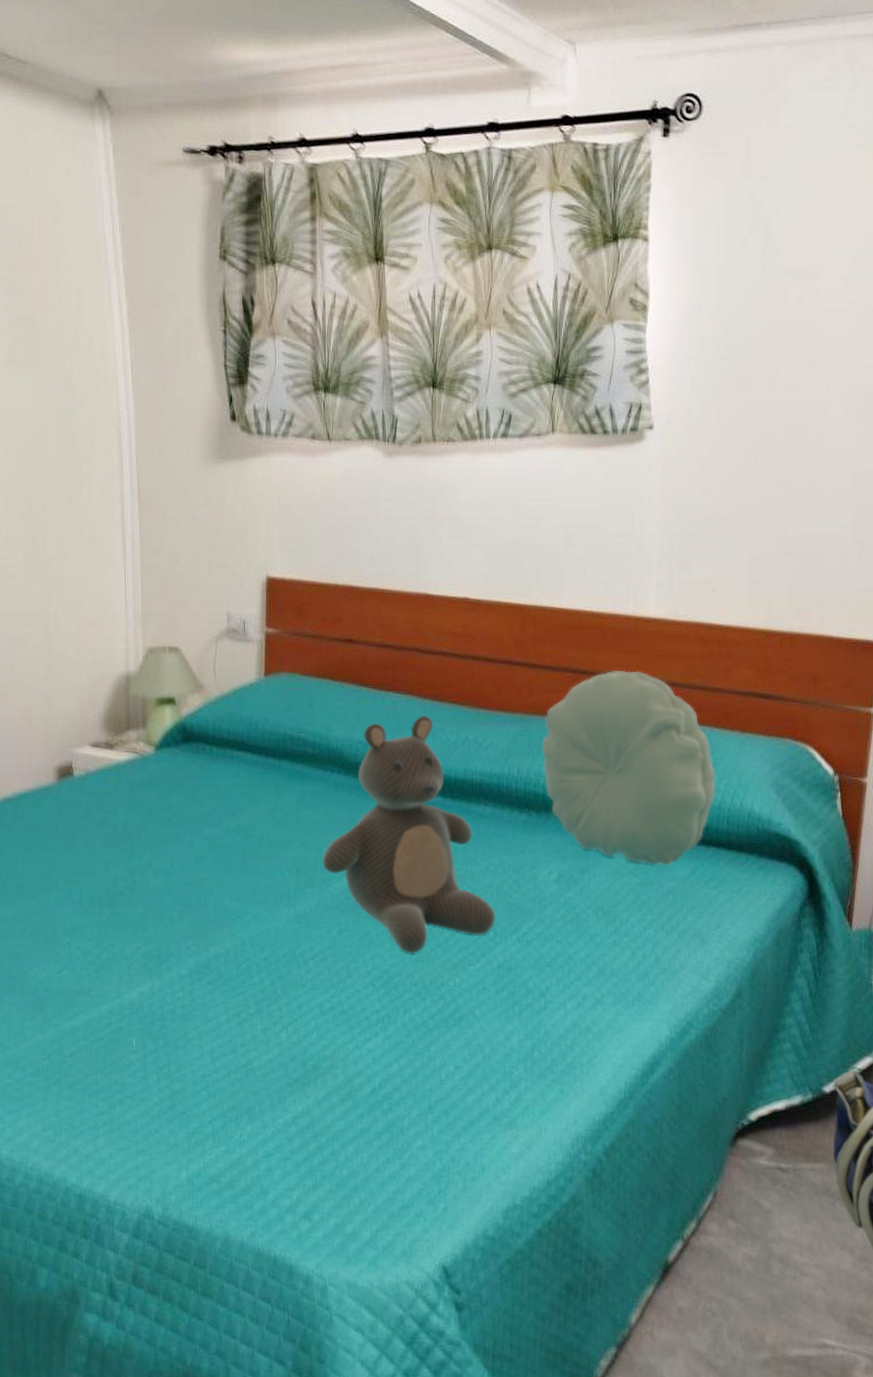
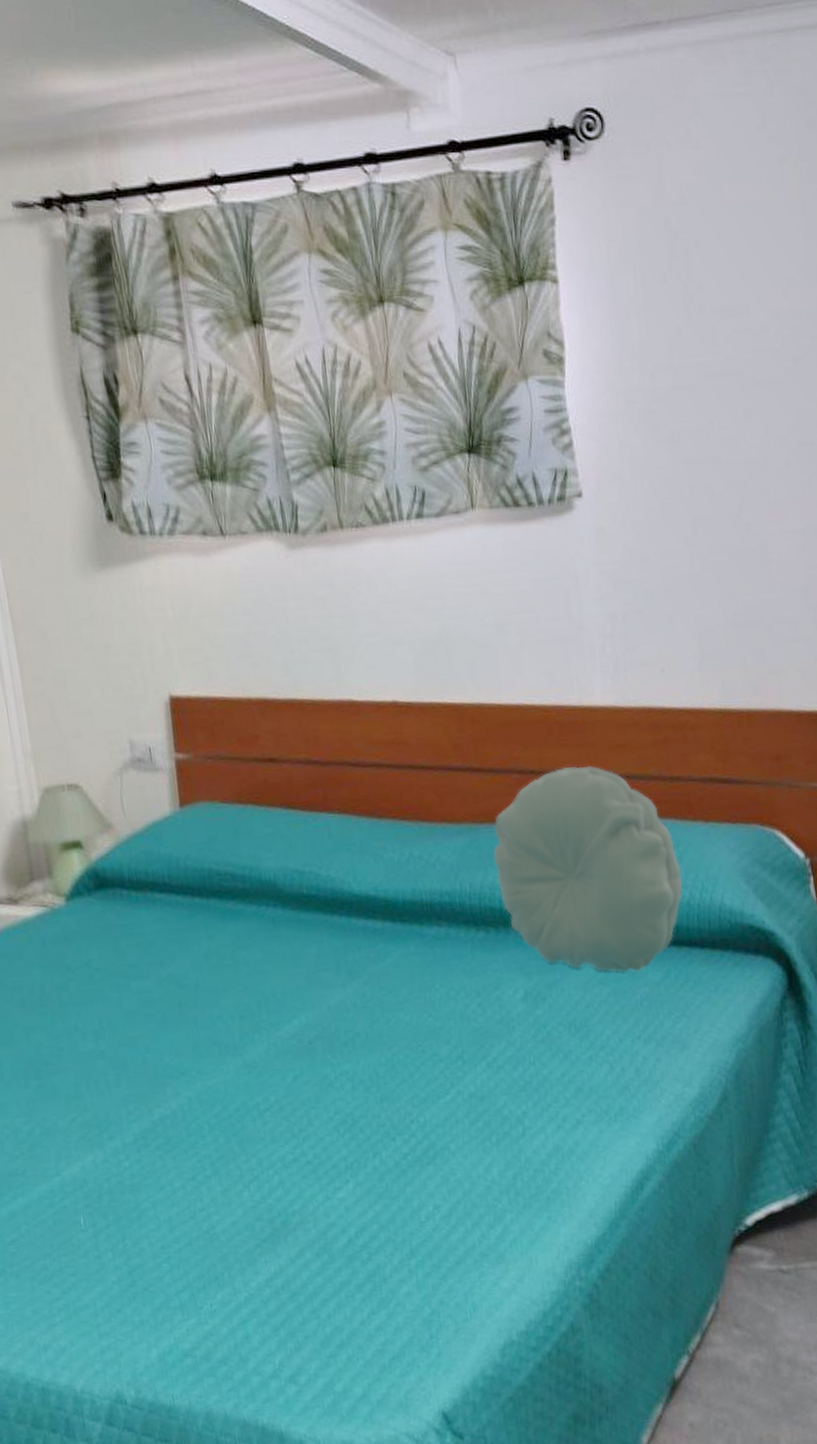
teddy bear: present [321,714,496,954] -> none [266,834,462,1094]

